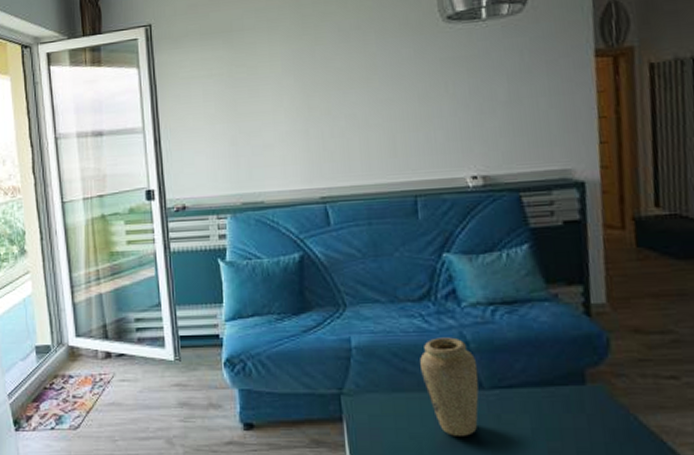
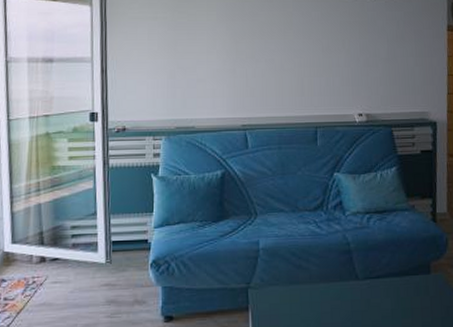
vase: present [420,337,479,436] -> none [312,239,356,318]

